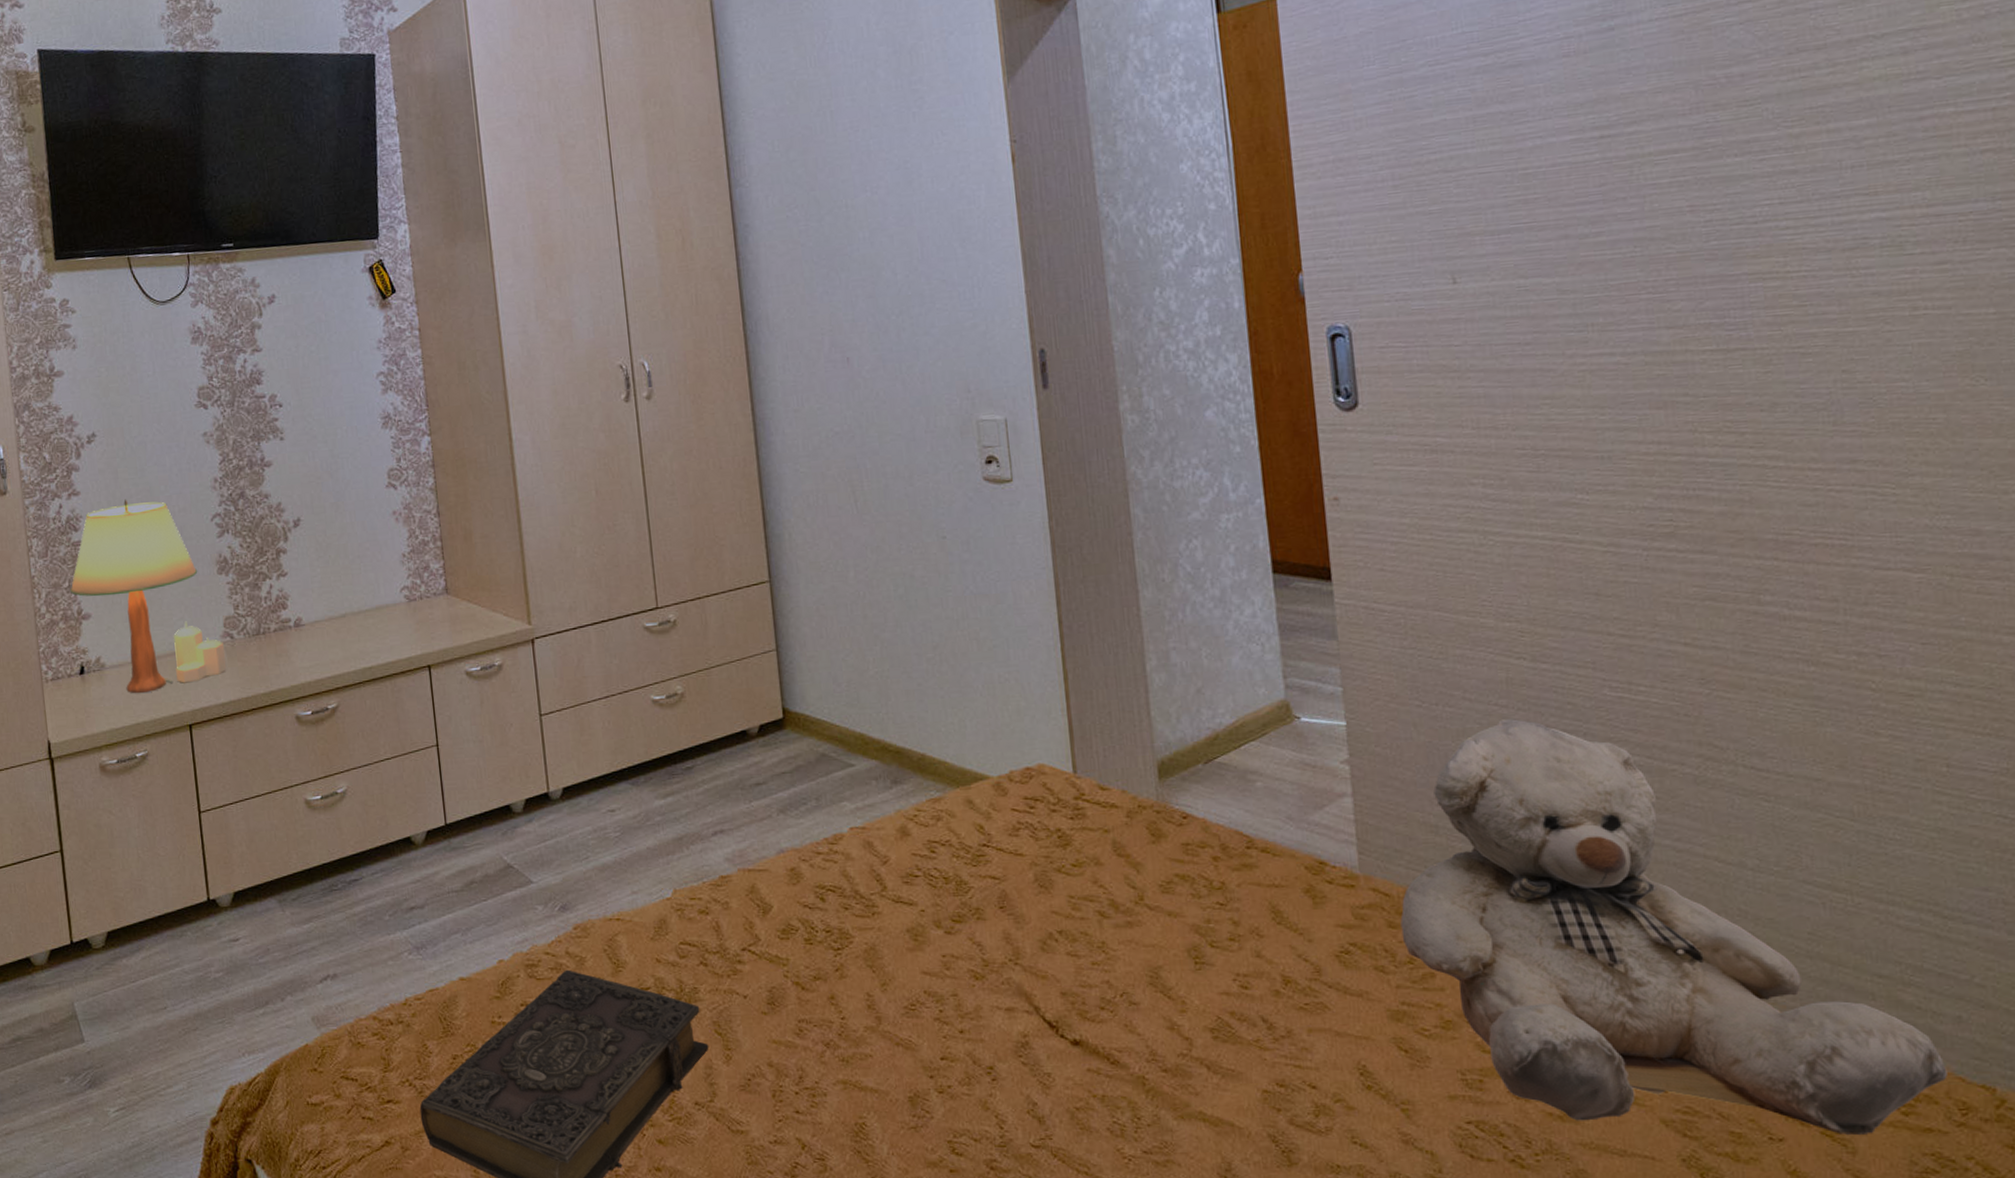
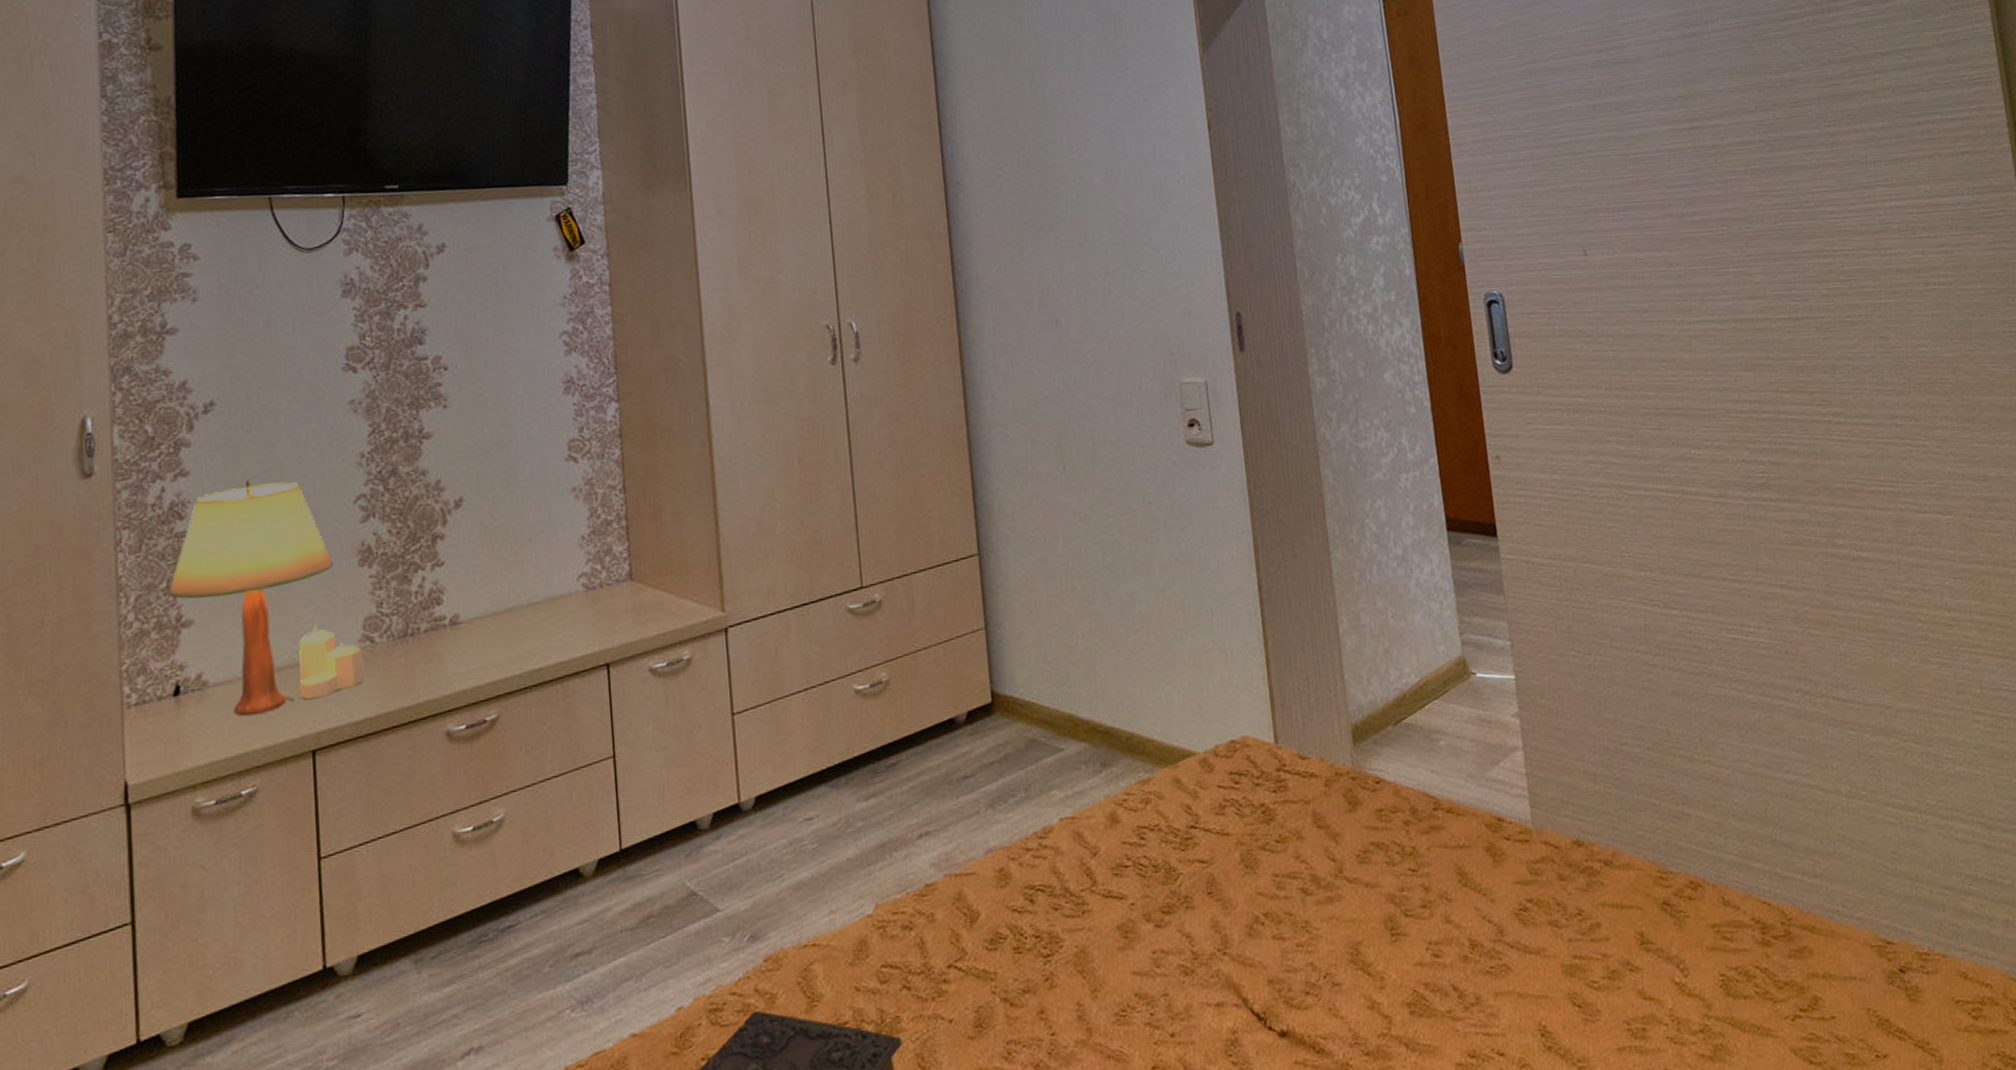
teddy bear: present [1400,719,1948,1135] -> none [1569,664,2003,1060]

